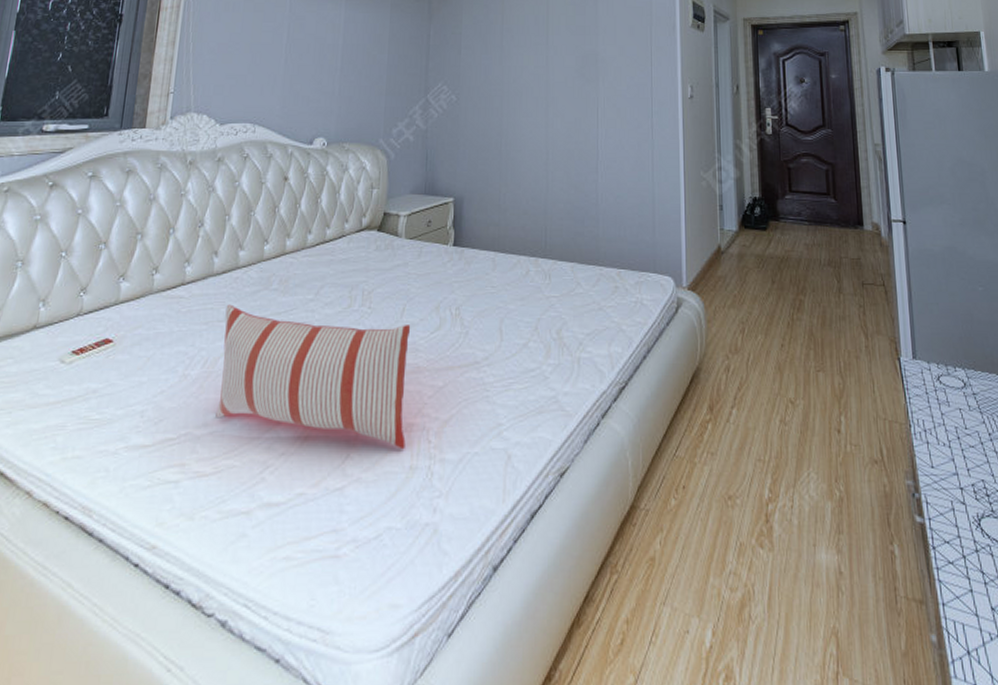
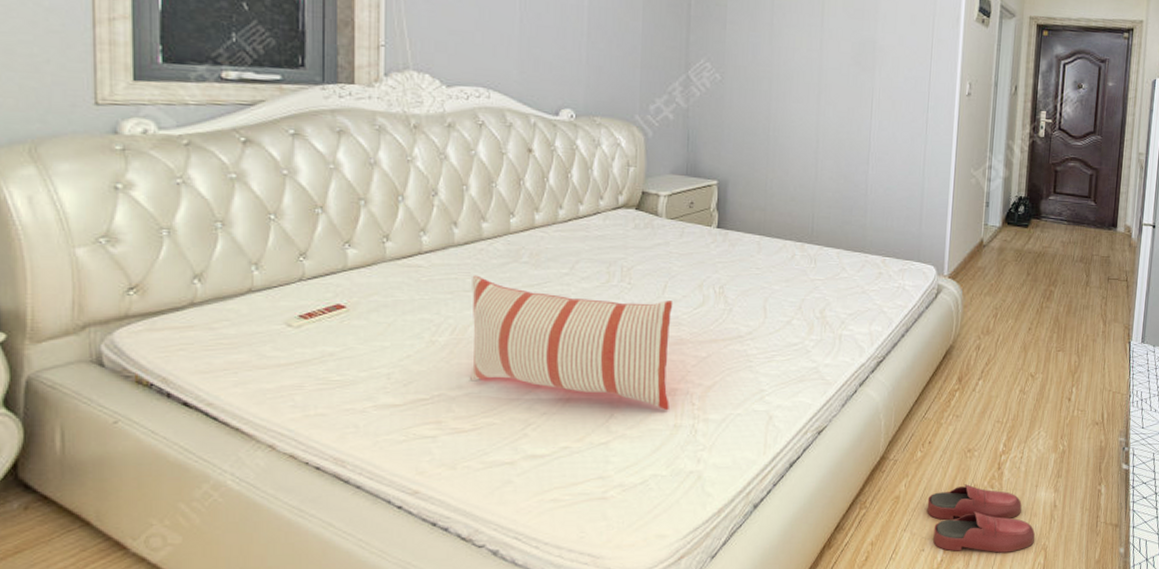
slippers: none [687,542,821,638] -> present [927,484,1035,553]

